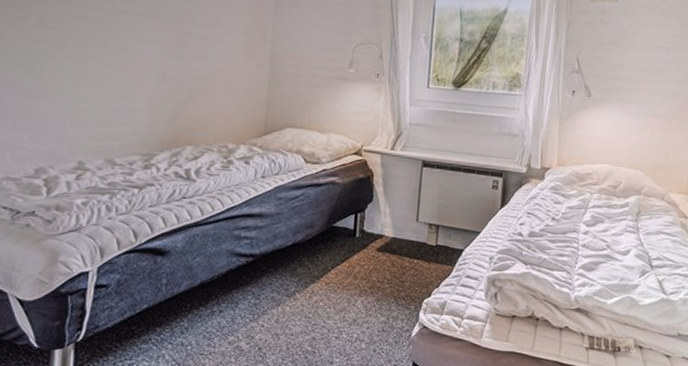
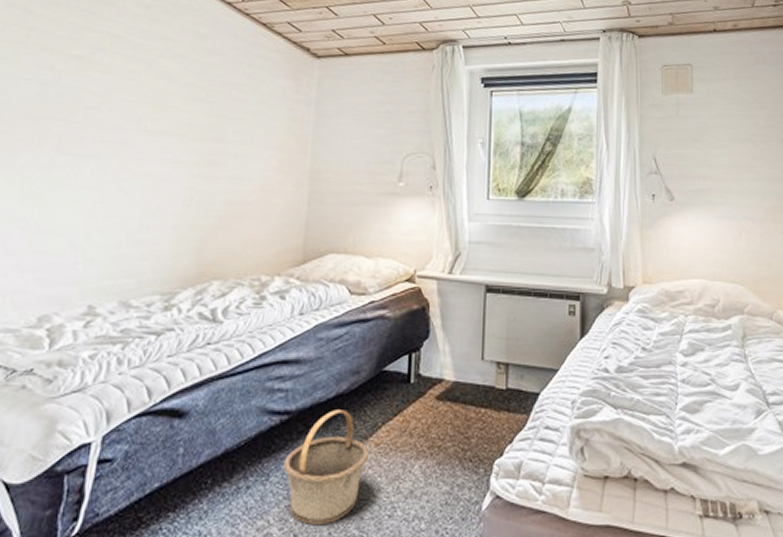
basket: none [250,255,321,342] -> present [284,410,370,526]

